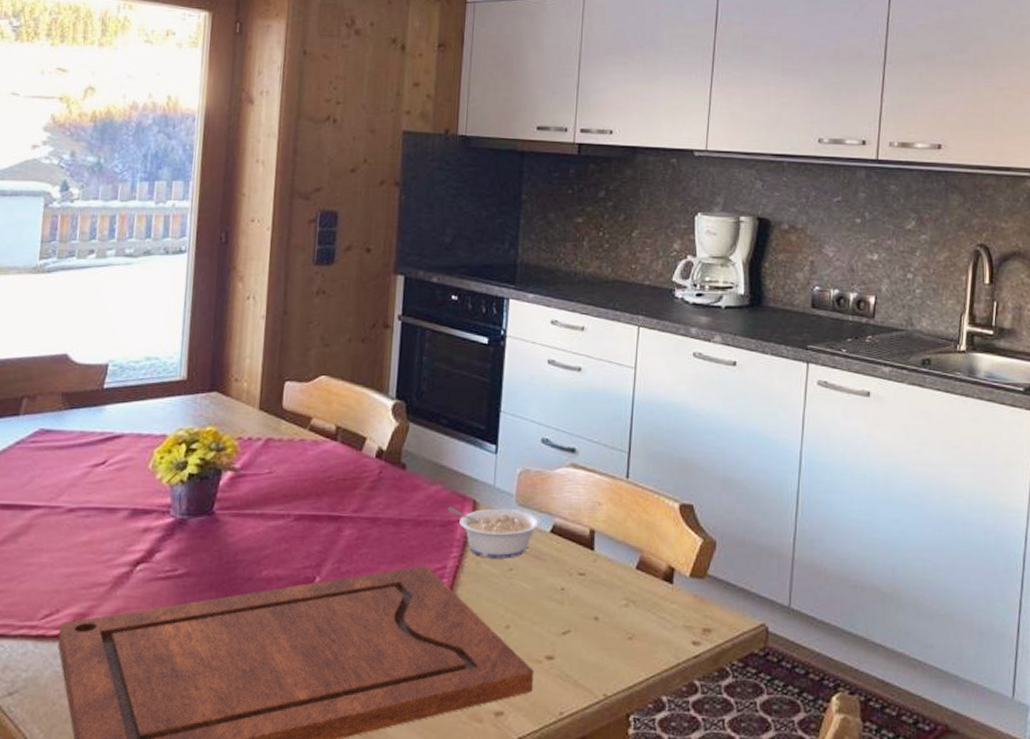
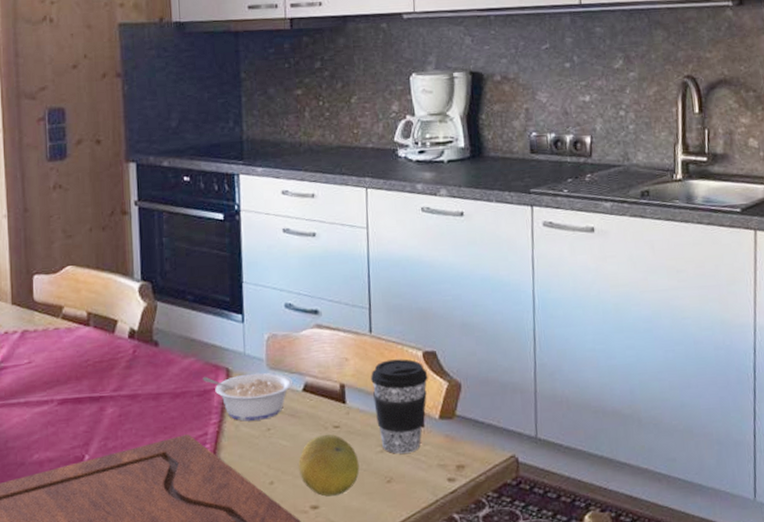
fruit: none [537,582,601,648] -> present [298,434,360,497]
coffee cup: none [623,509,683,610] -> present [371,359,428,454]

